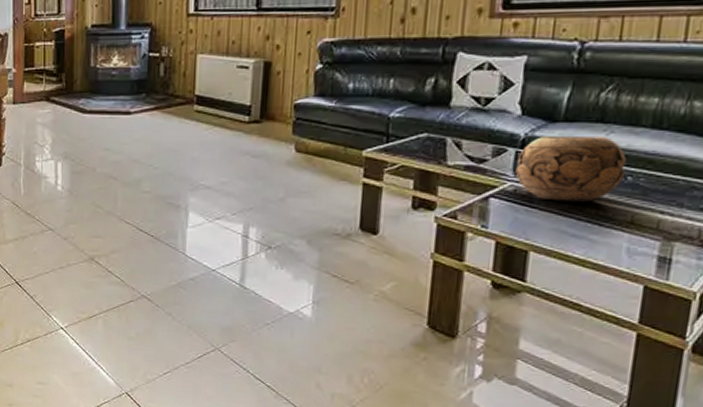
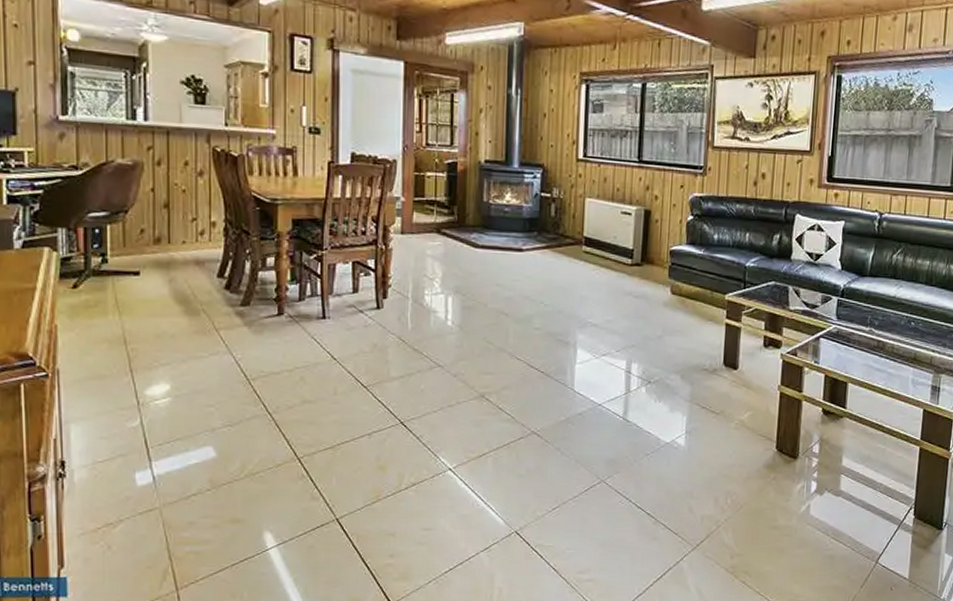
decorative bowl: present [515,137,626,202] -> none [837,288,910,342]

